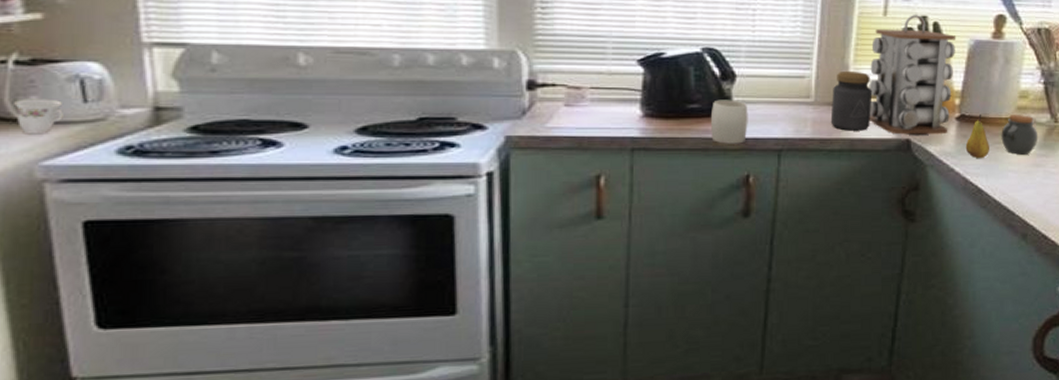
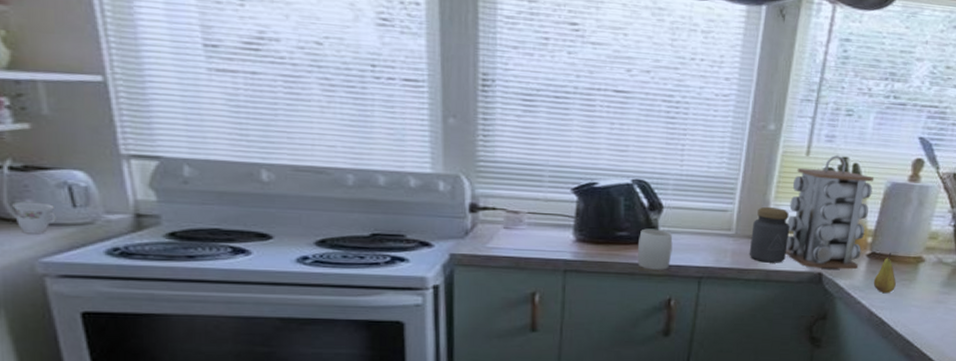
jar: present [1001,115,1039,155] -> none [907,254,944,292]

